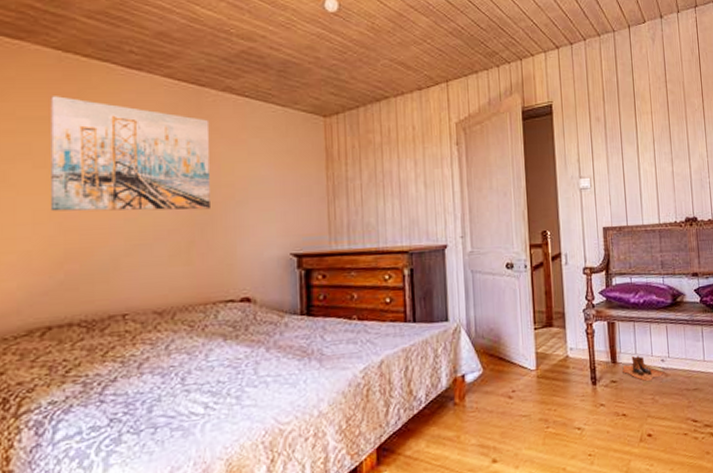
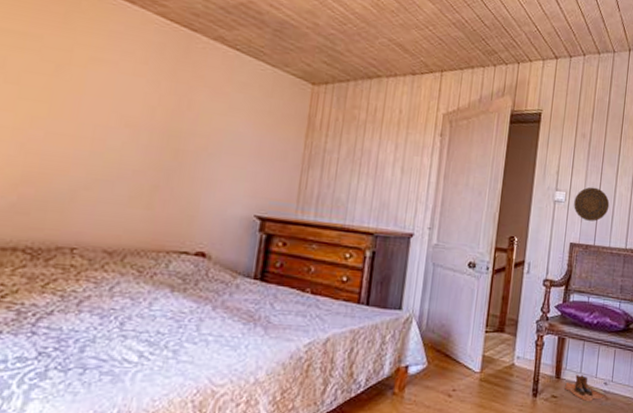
wall art: present [50,96,211,212] -> none [16,13,196,157]
decorative plate: none [600,168,636,203] -> present [574,187,610,222]

